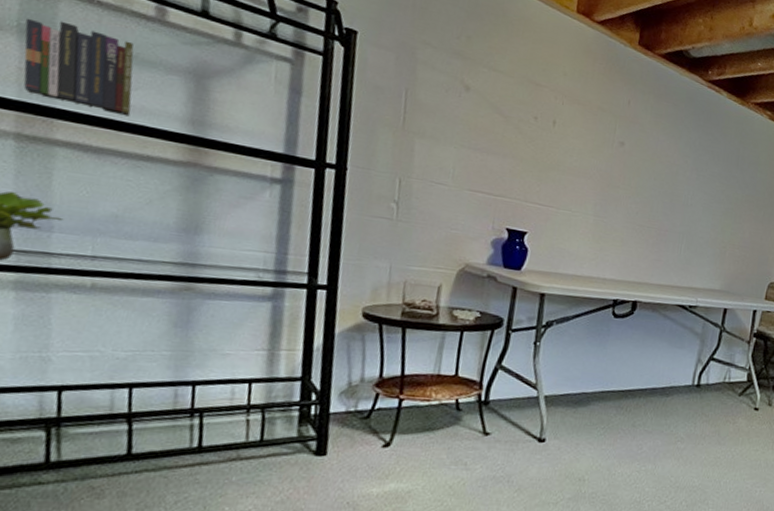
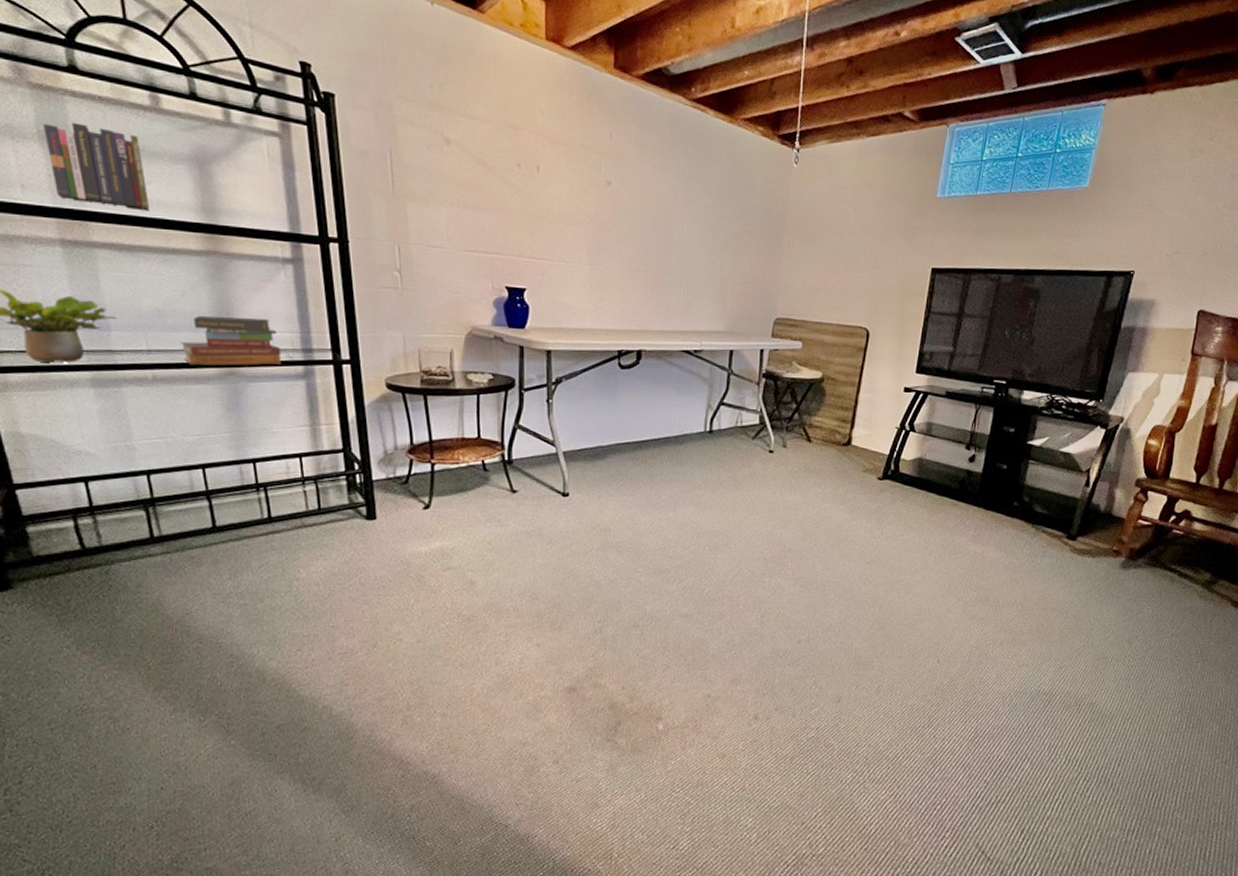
books: none [133,225,250,284] -> present [180,315,282,366]

